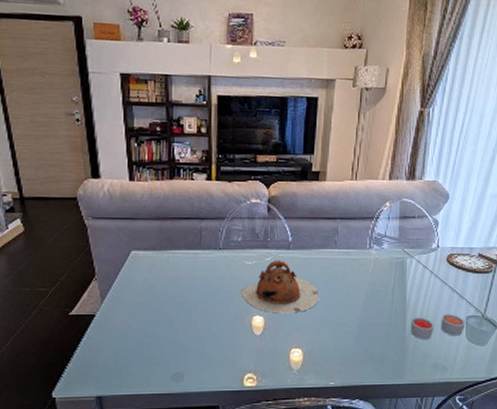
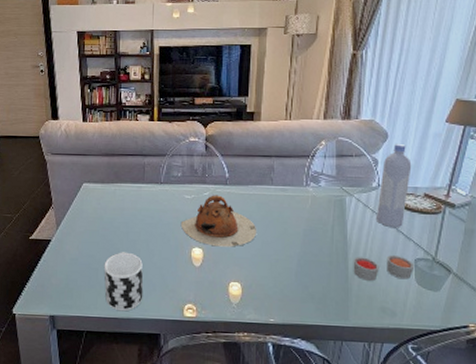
cup: none [157,324,201,386] -> present [104,252,144,312]
bottle: none [434,204,469,288] -> present [377,143,412,228]

